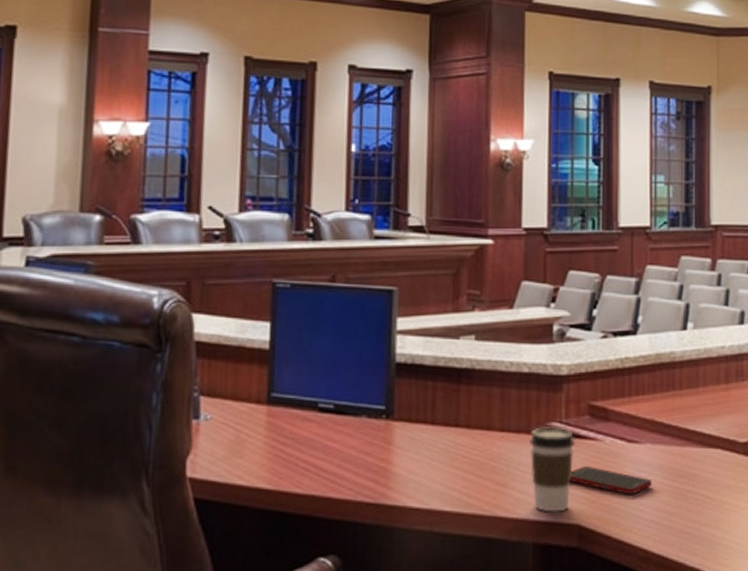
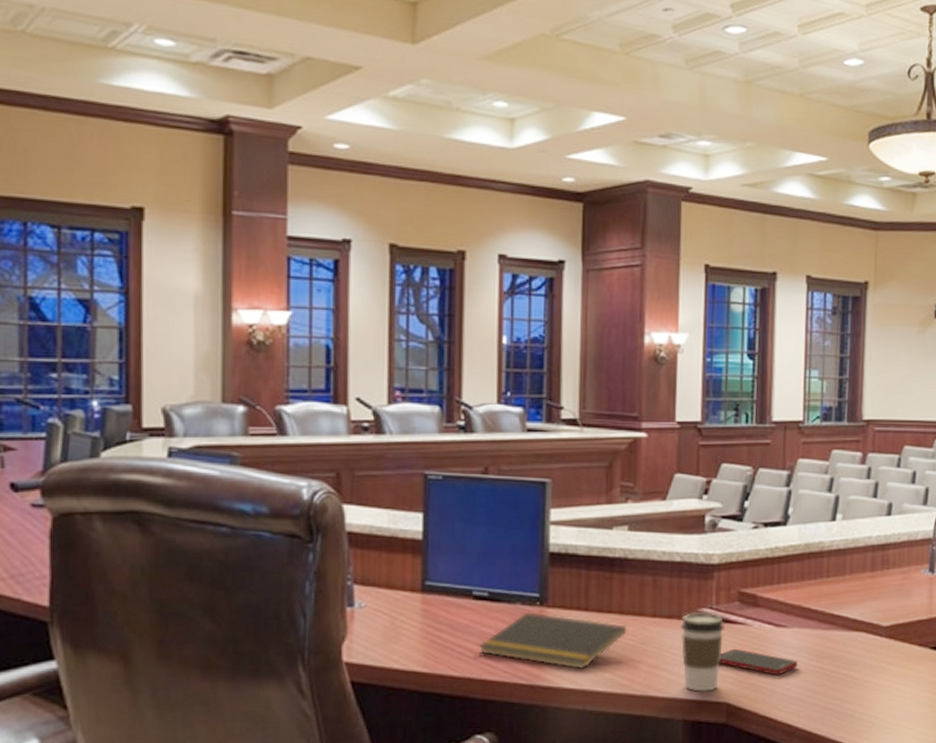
notepad: none [323,424,475,488] -> present [478,611,627,670]

